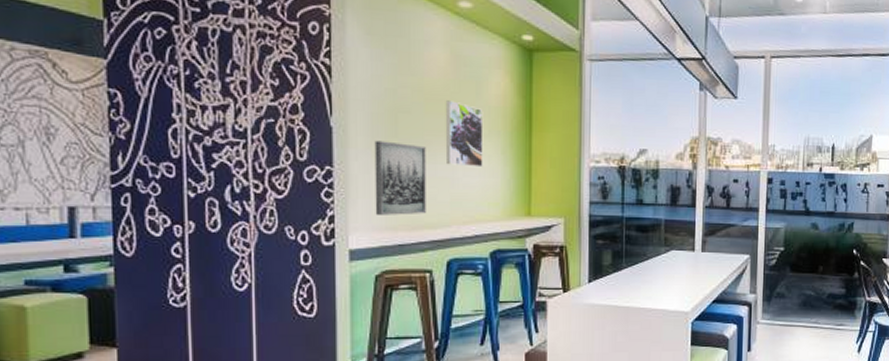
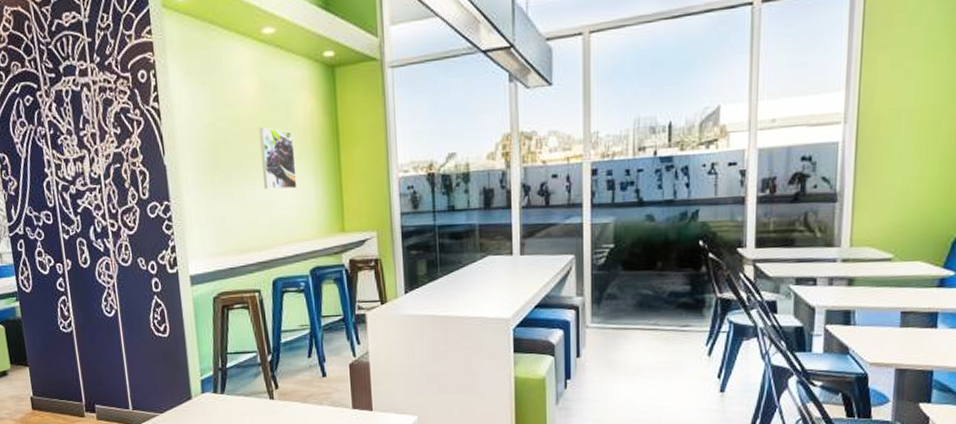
wall art: present [374,140,426,215] -> none [201,173,250,242]

